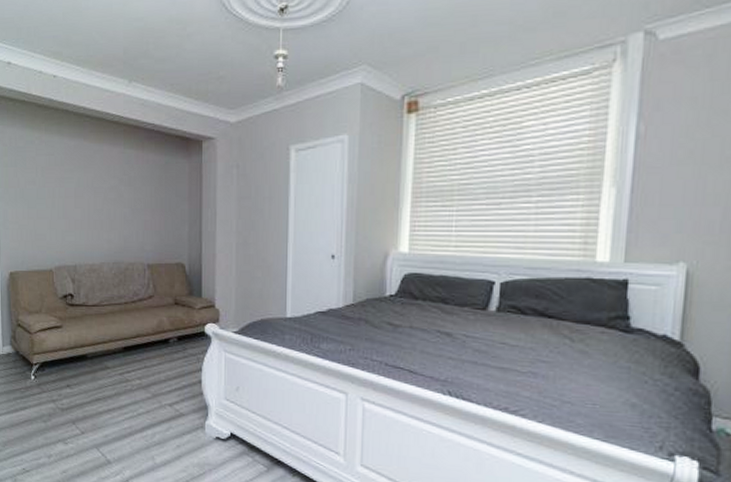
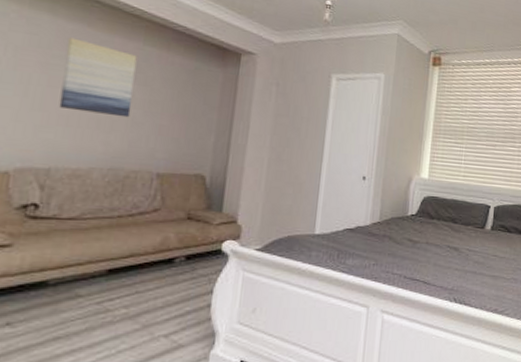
wall art: none [73,152,122,217] -> present [58,37,137,118]

